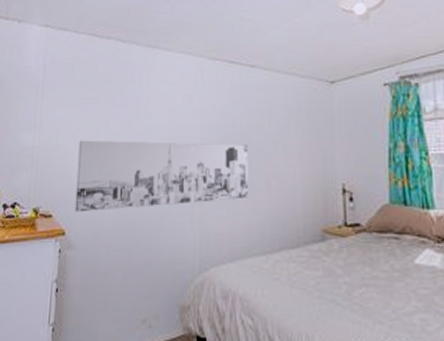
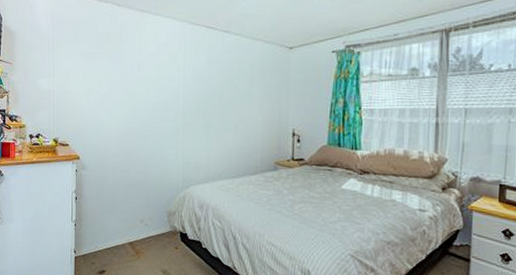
wall art: present [75,140,249,212] -> none [86,87,221,143]

